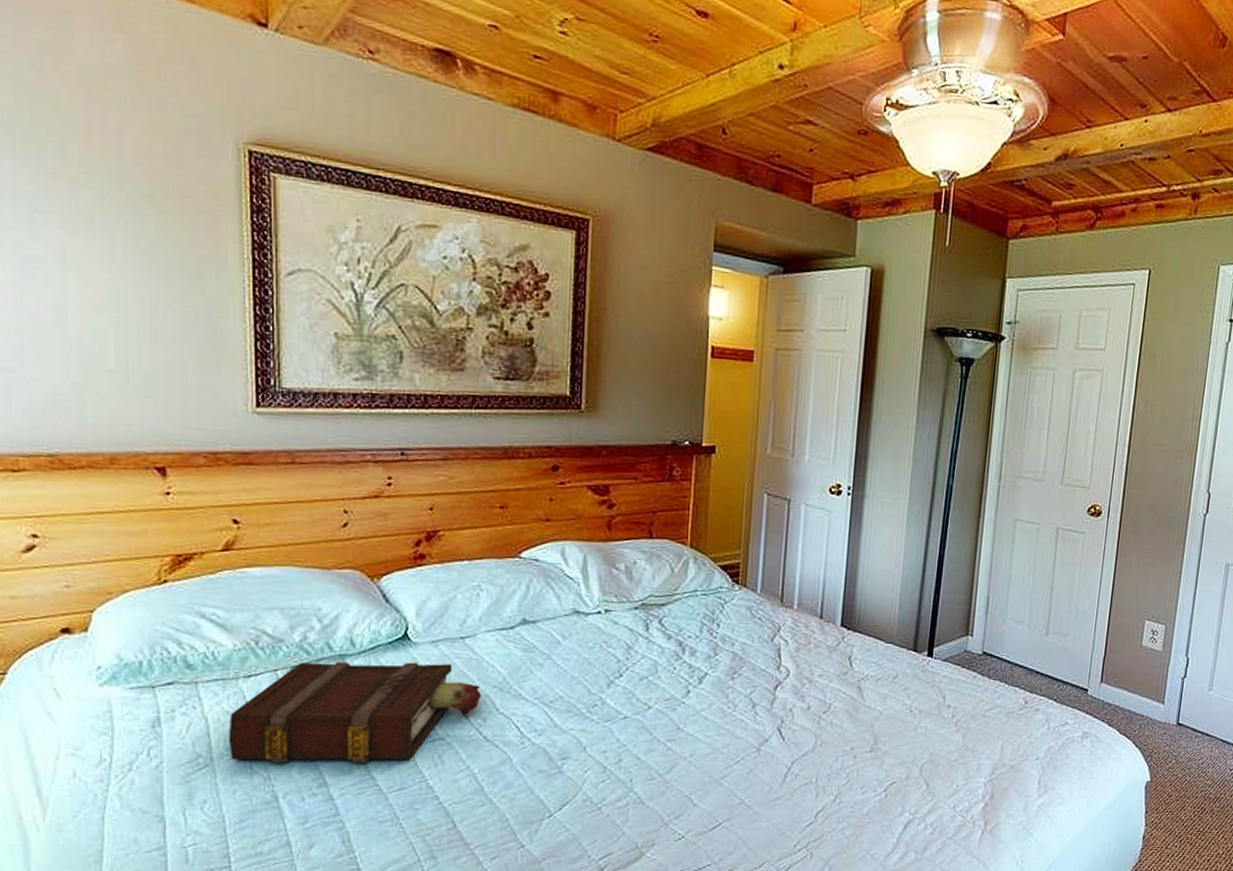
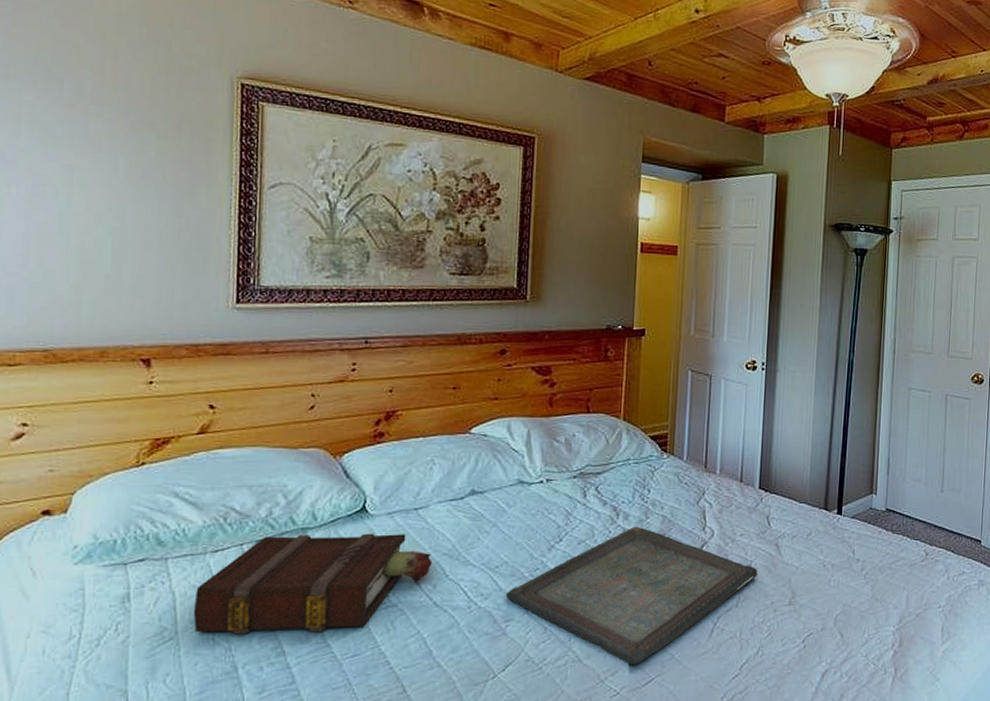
serving tray: none [561,663,837,809] -> present [505,526,758,666]

